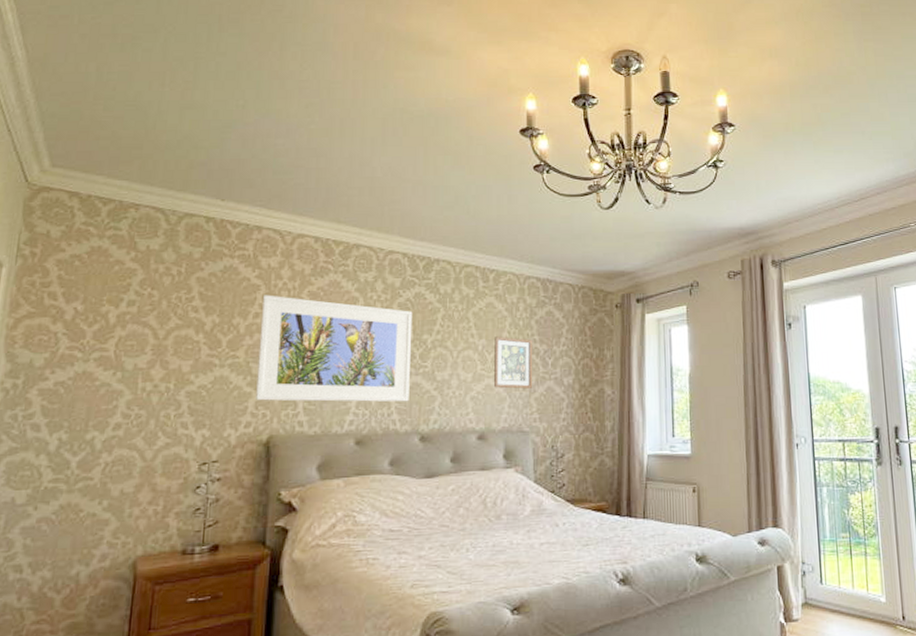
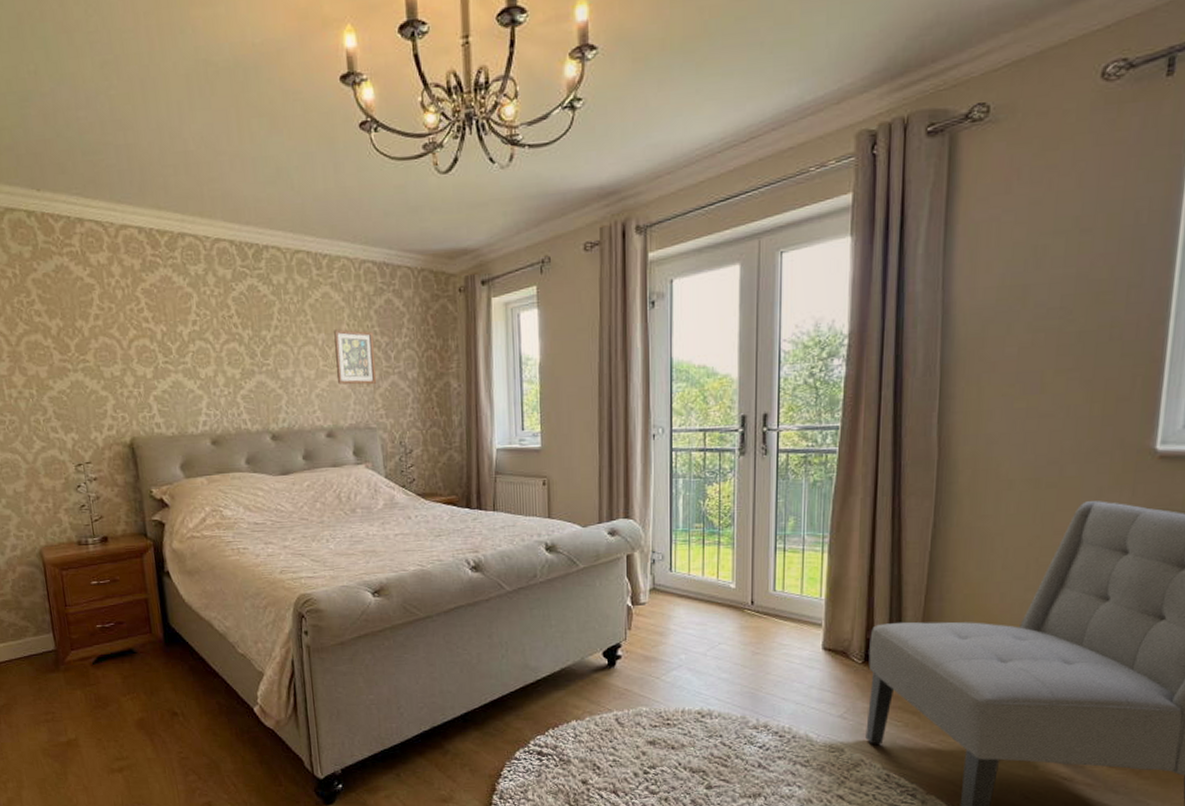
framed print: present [256,295,413,402] -> none [98,294,257,405]

